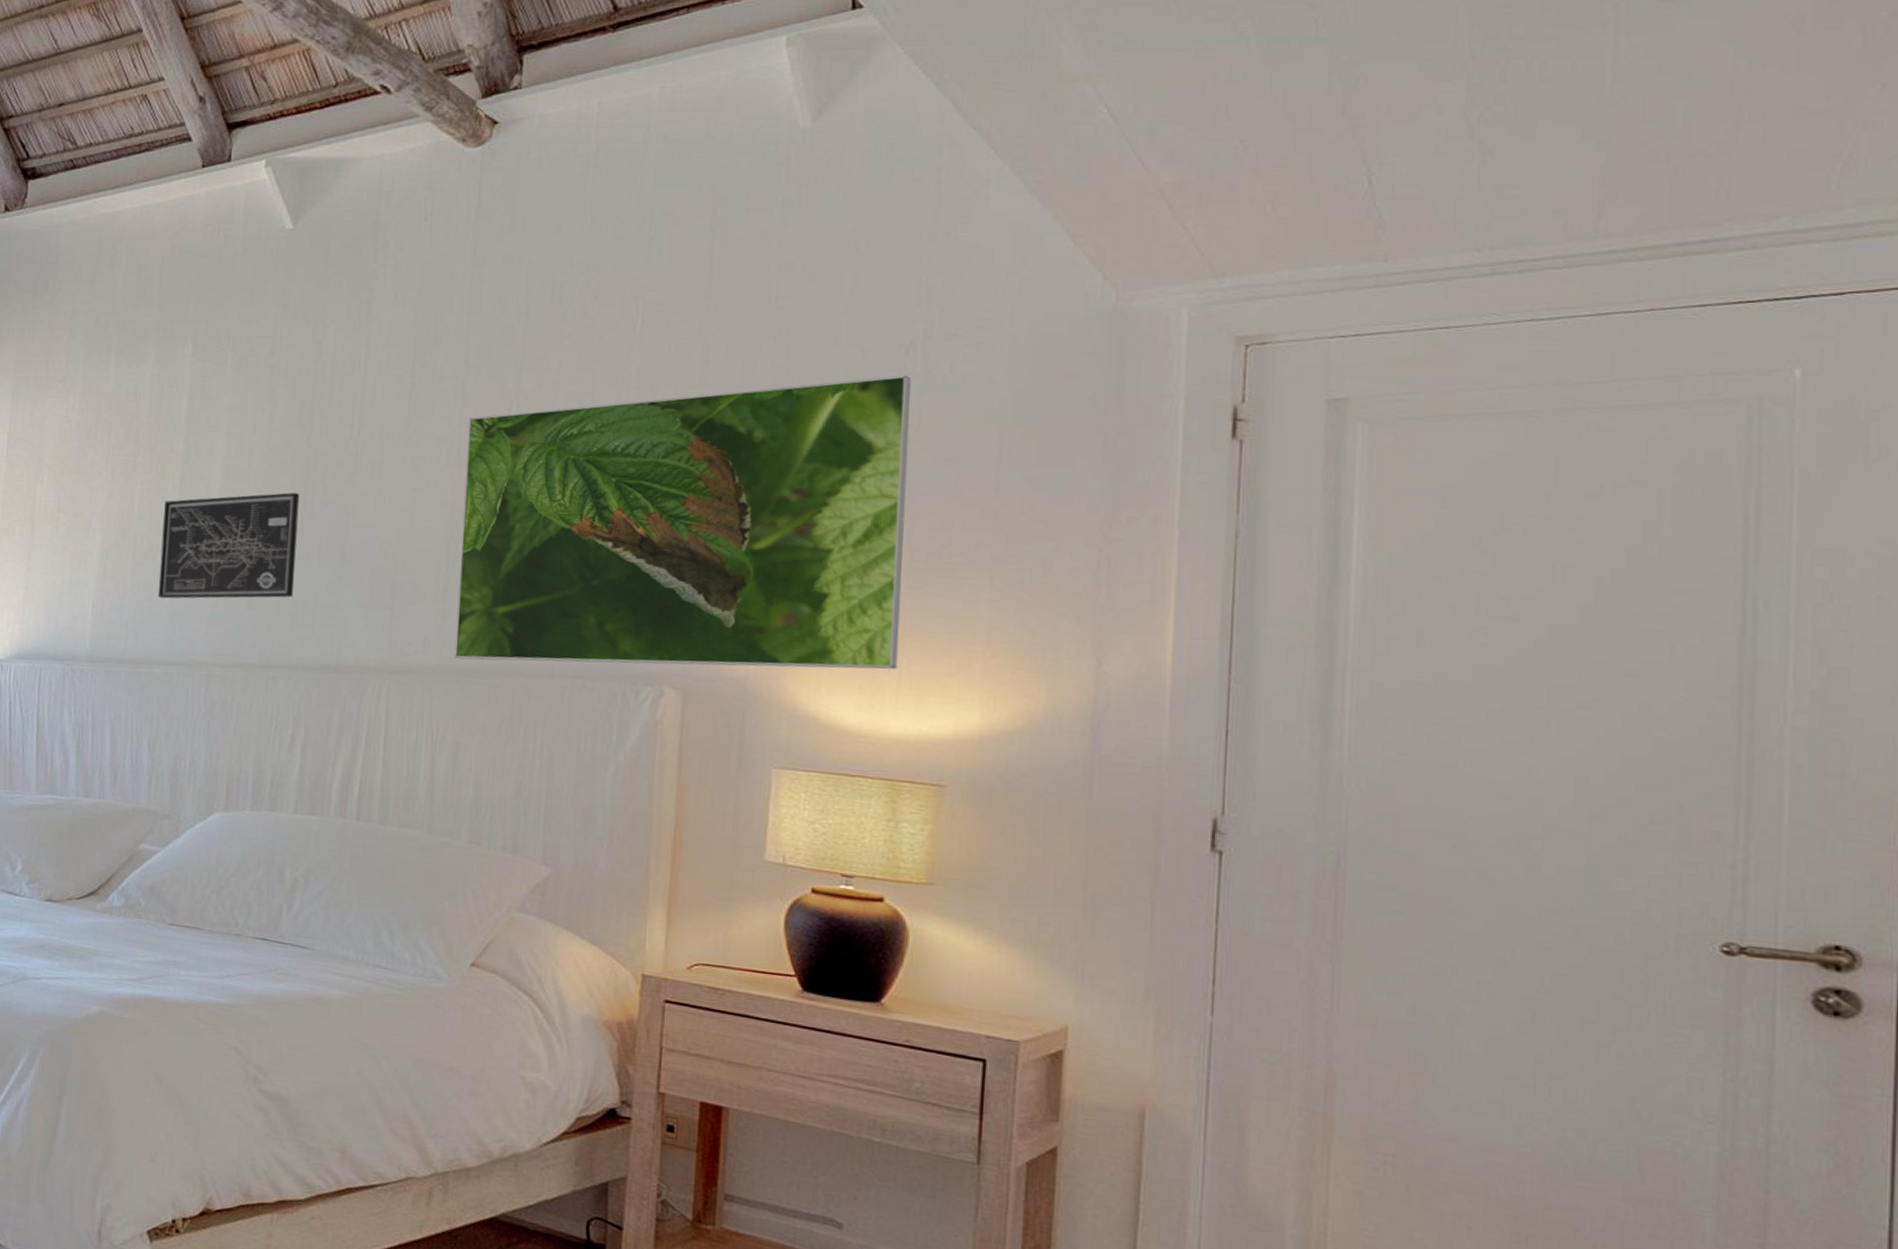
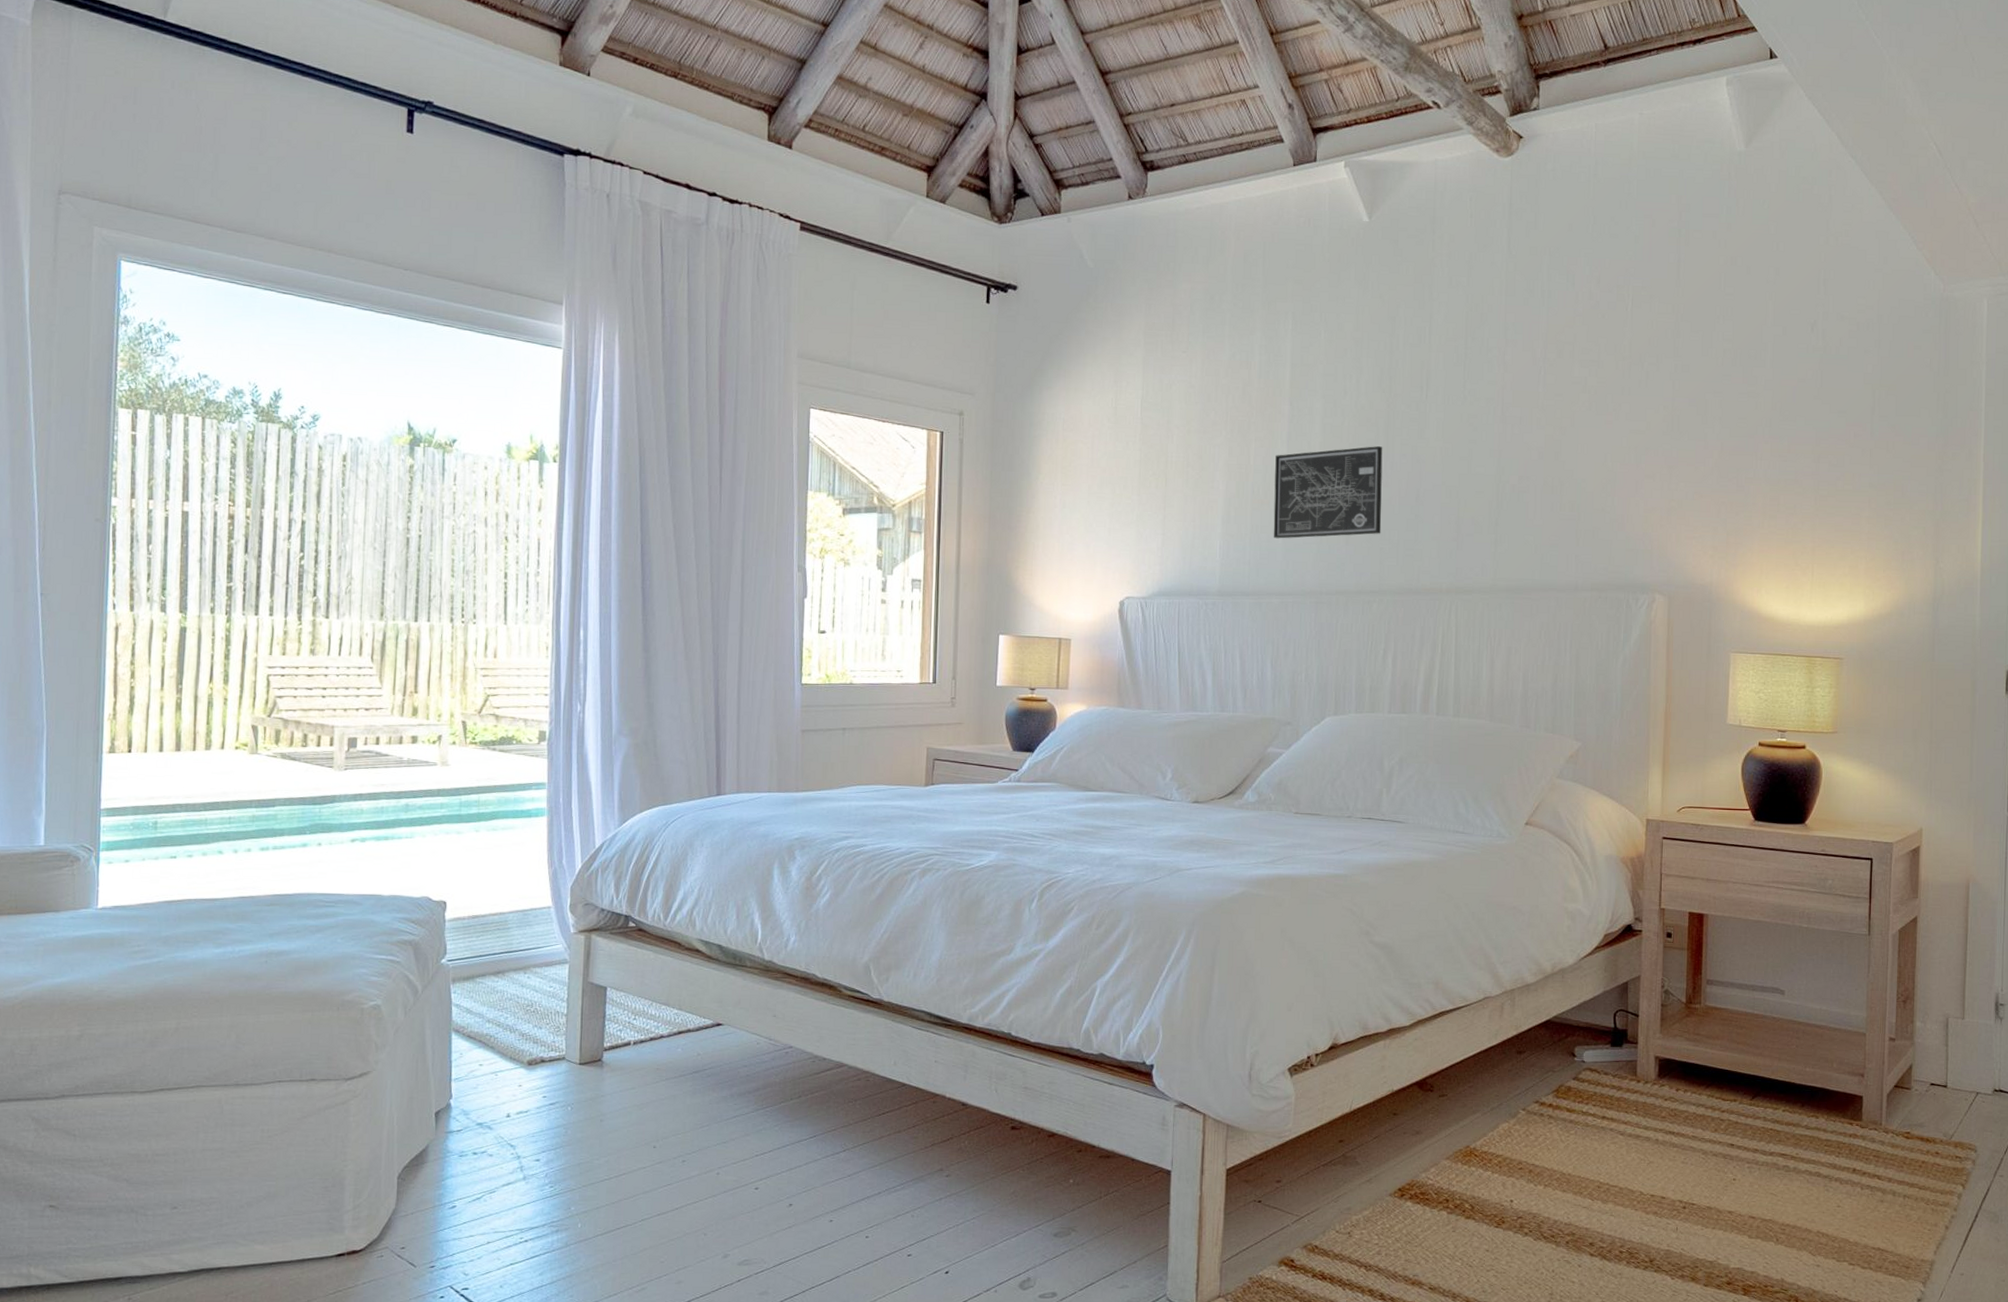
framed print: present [454,375,912,670] -> none [1504,347,1816,580]

